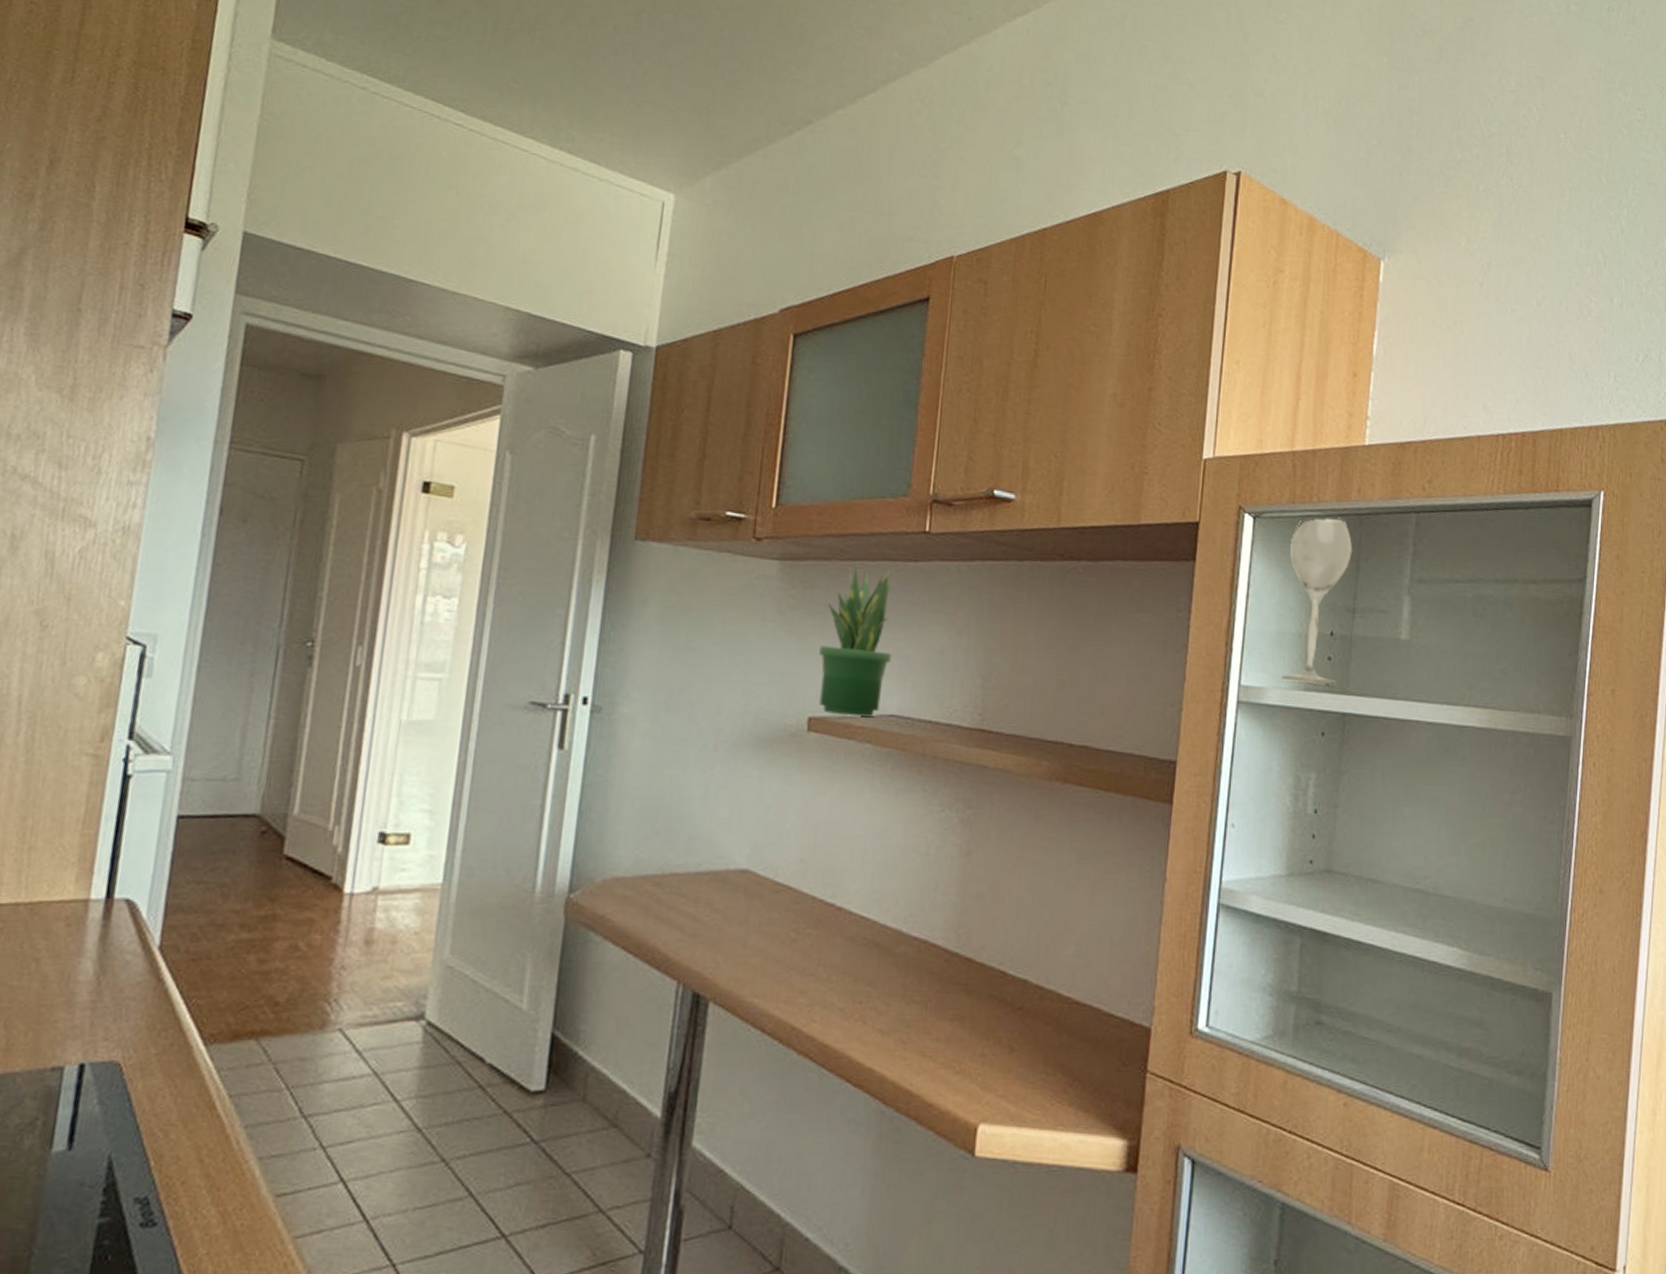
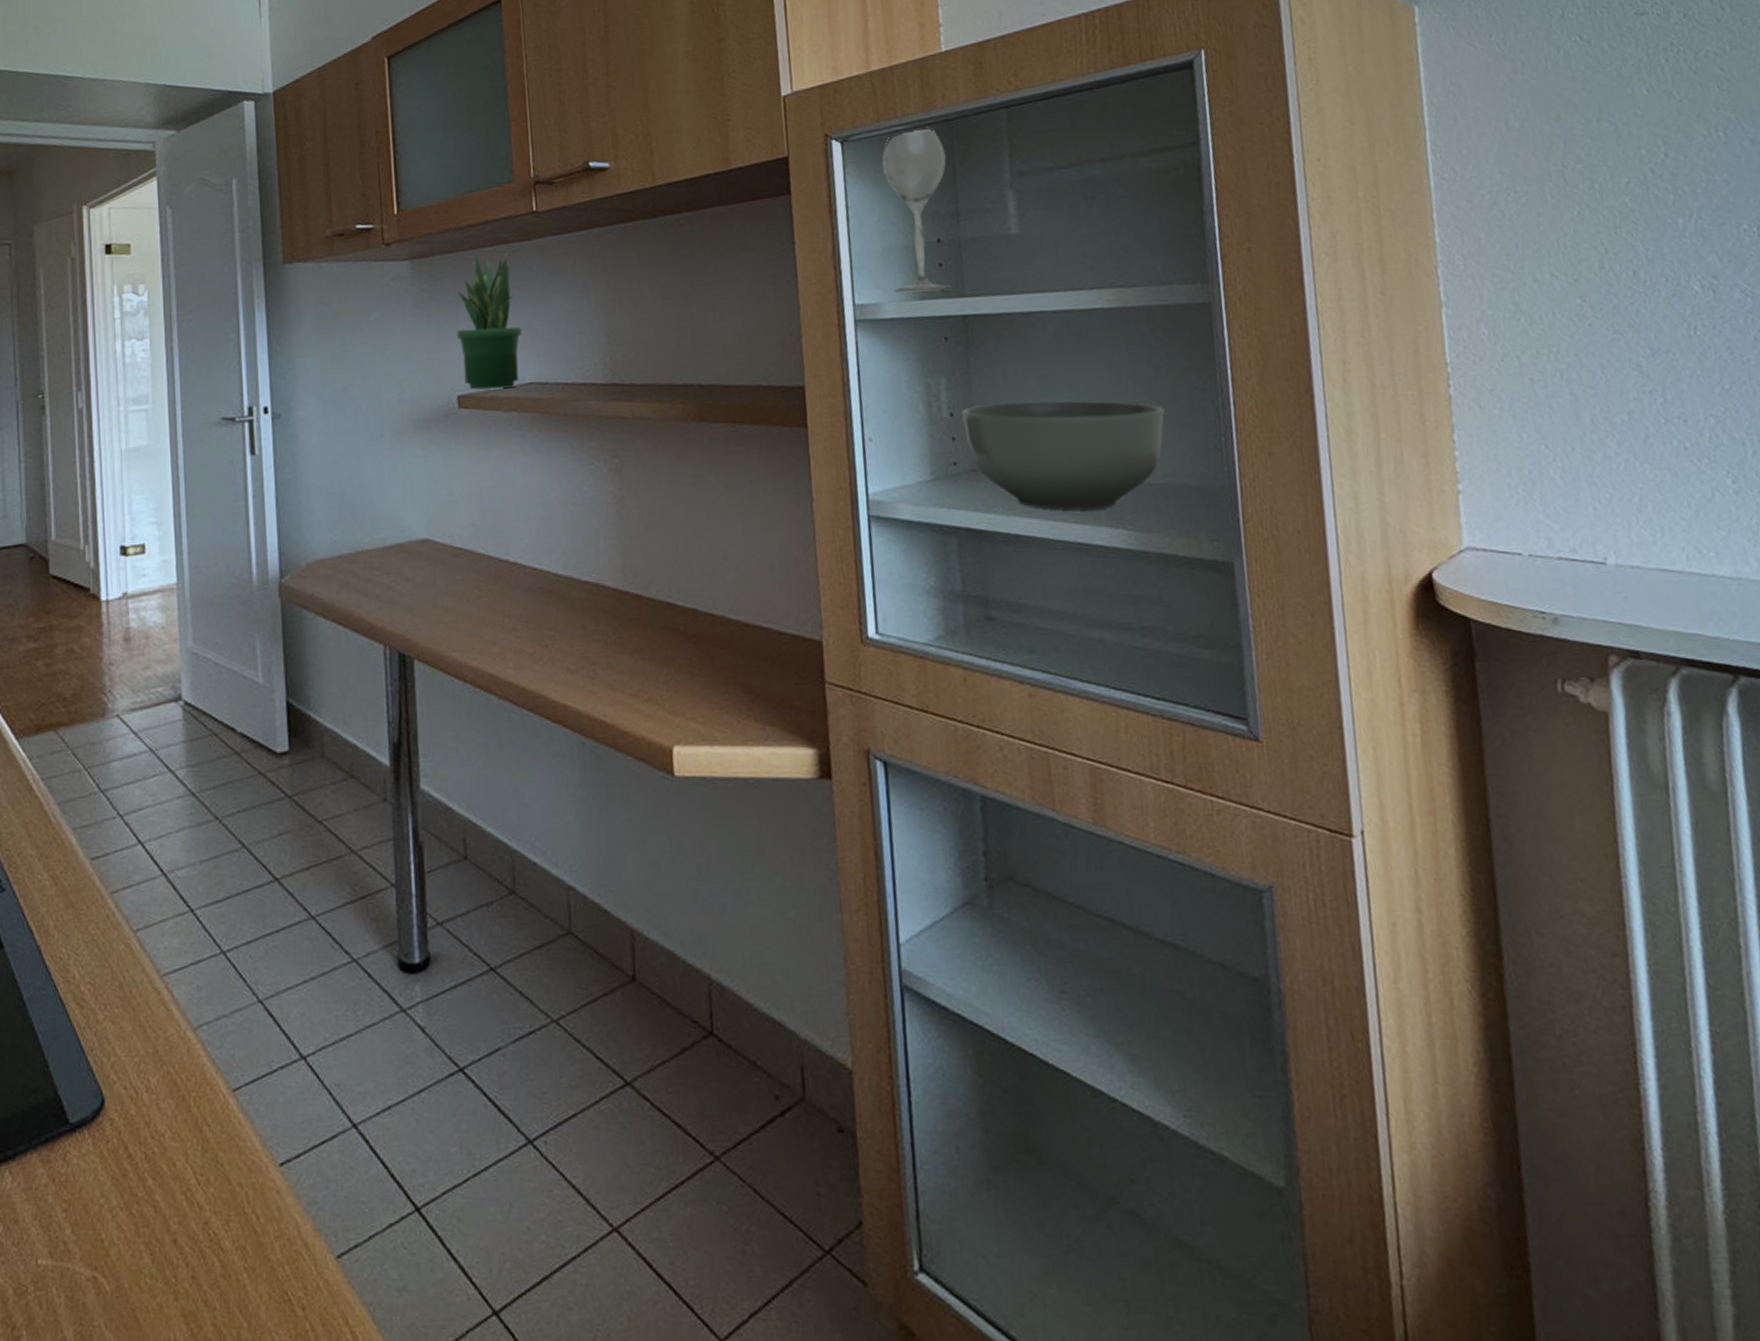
bowl: none [1326,805,1514,925] -> present [962,400,1165,511]

